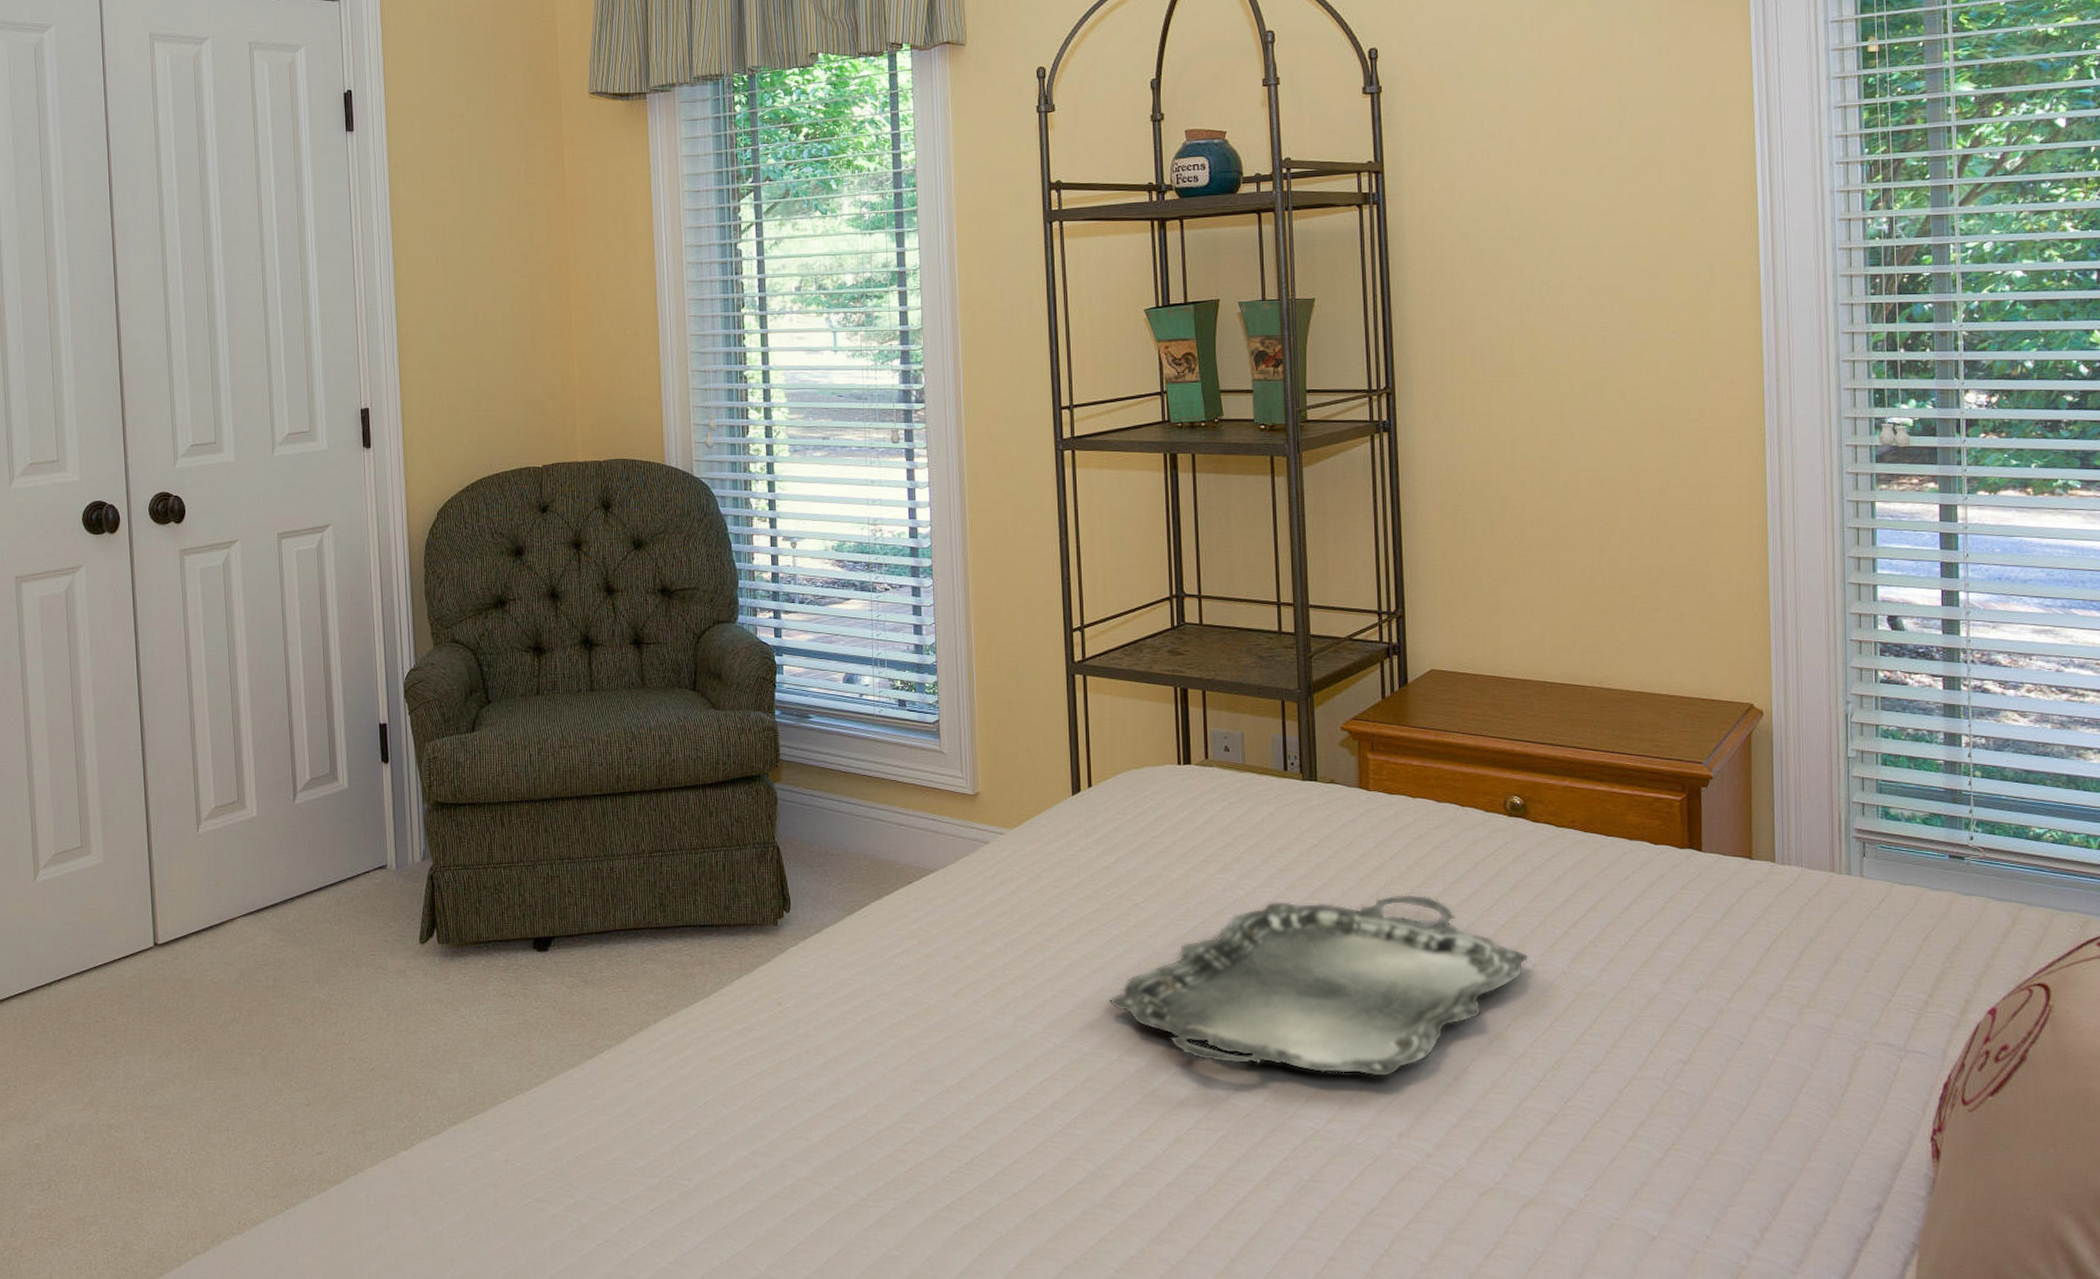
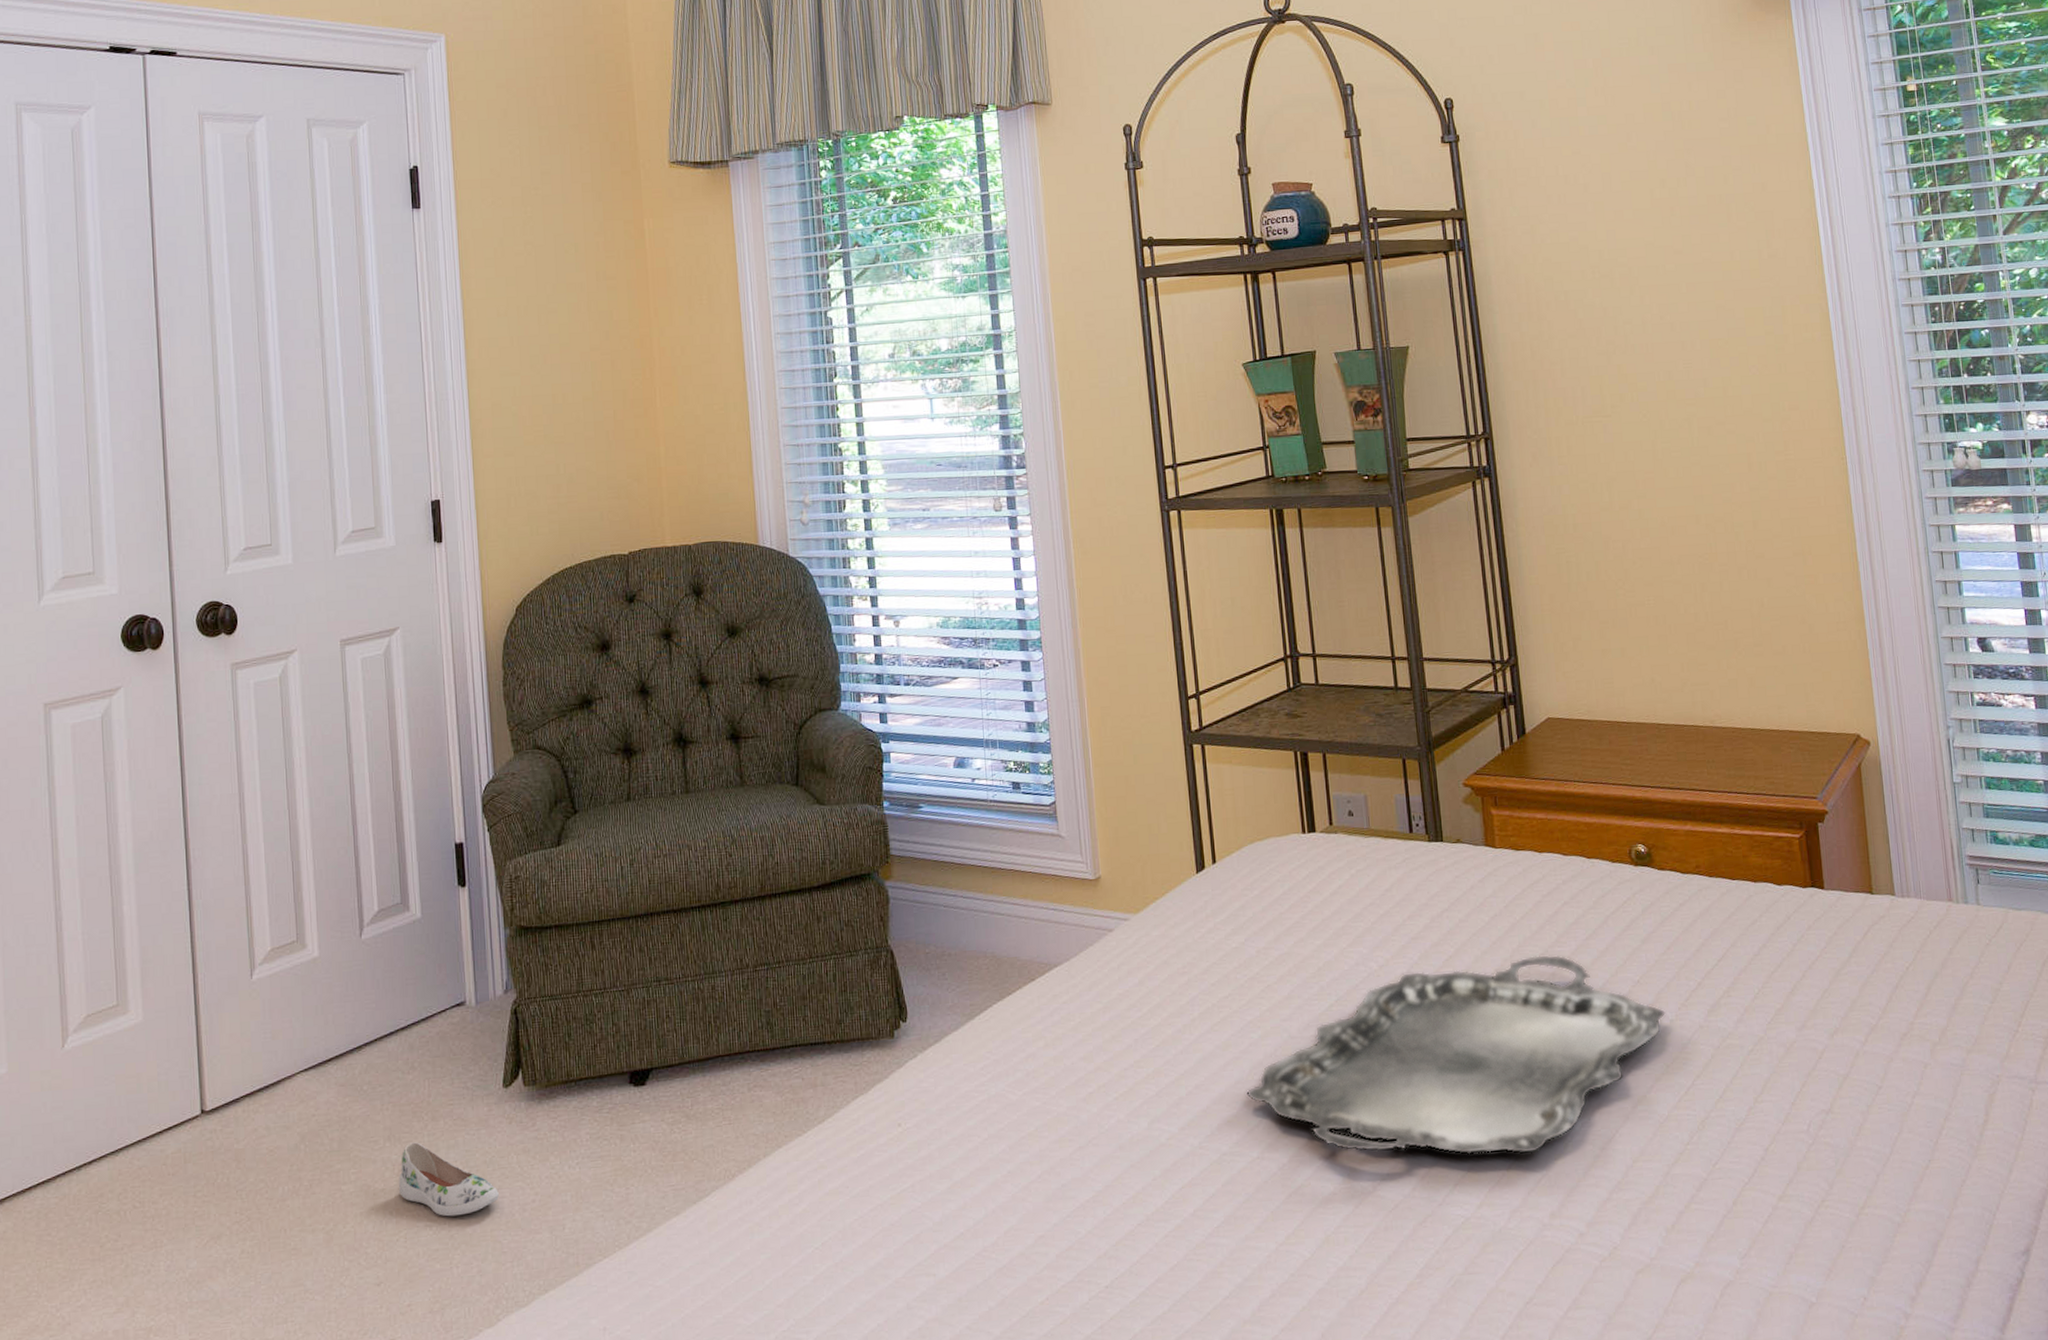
shoe: none [326,985,415,1052] -> present [399,1142,499,1217]

